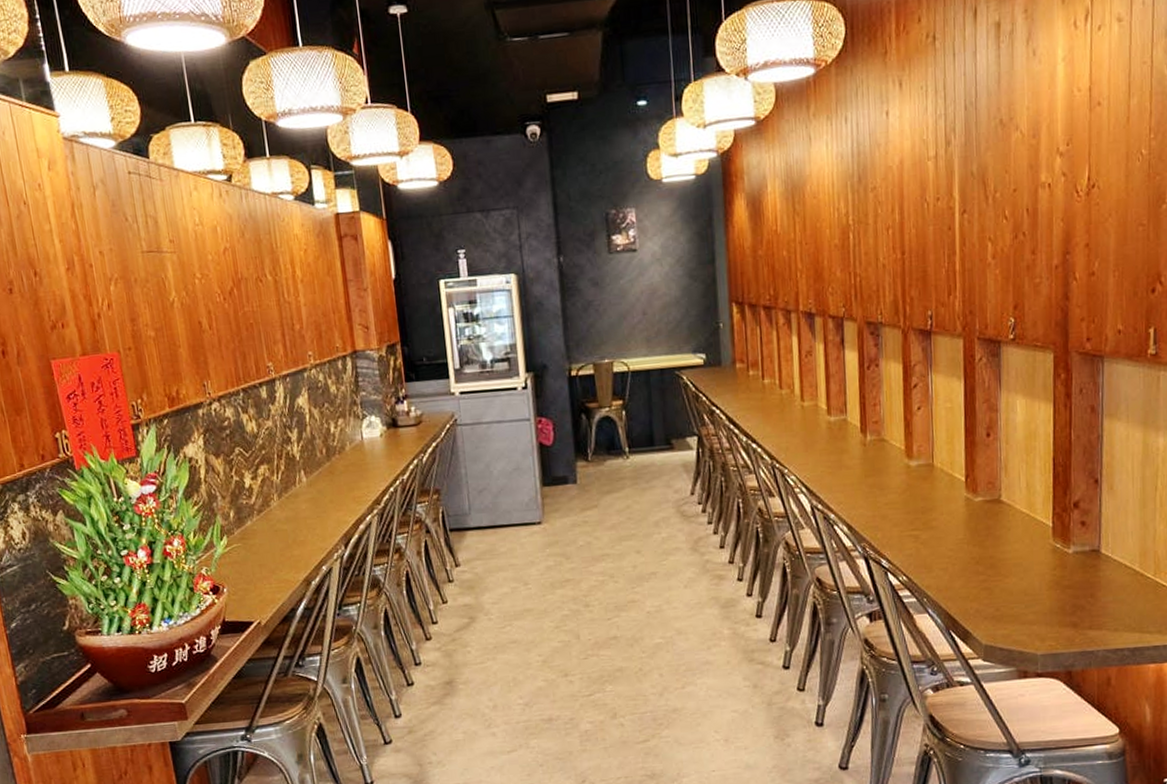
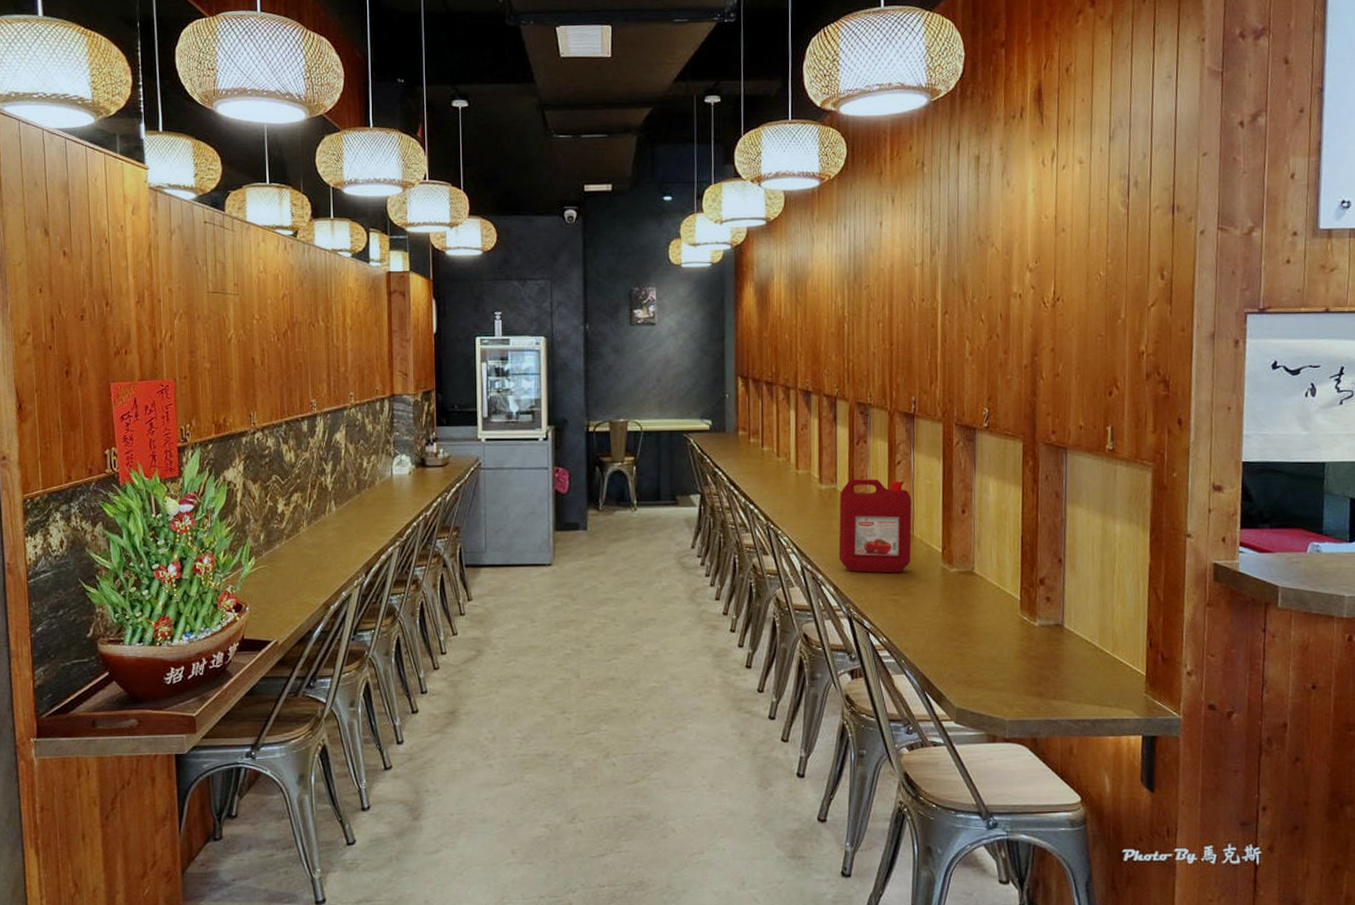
ketchup jug: none [850,405,932,509] -> present [838,479,912,574]

